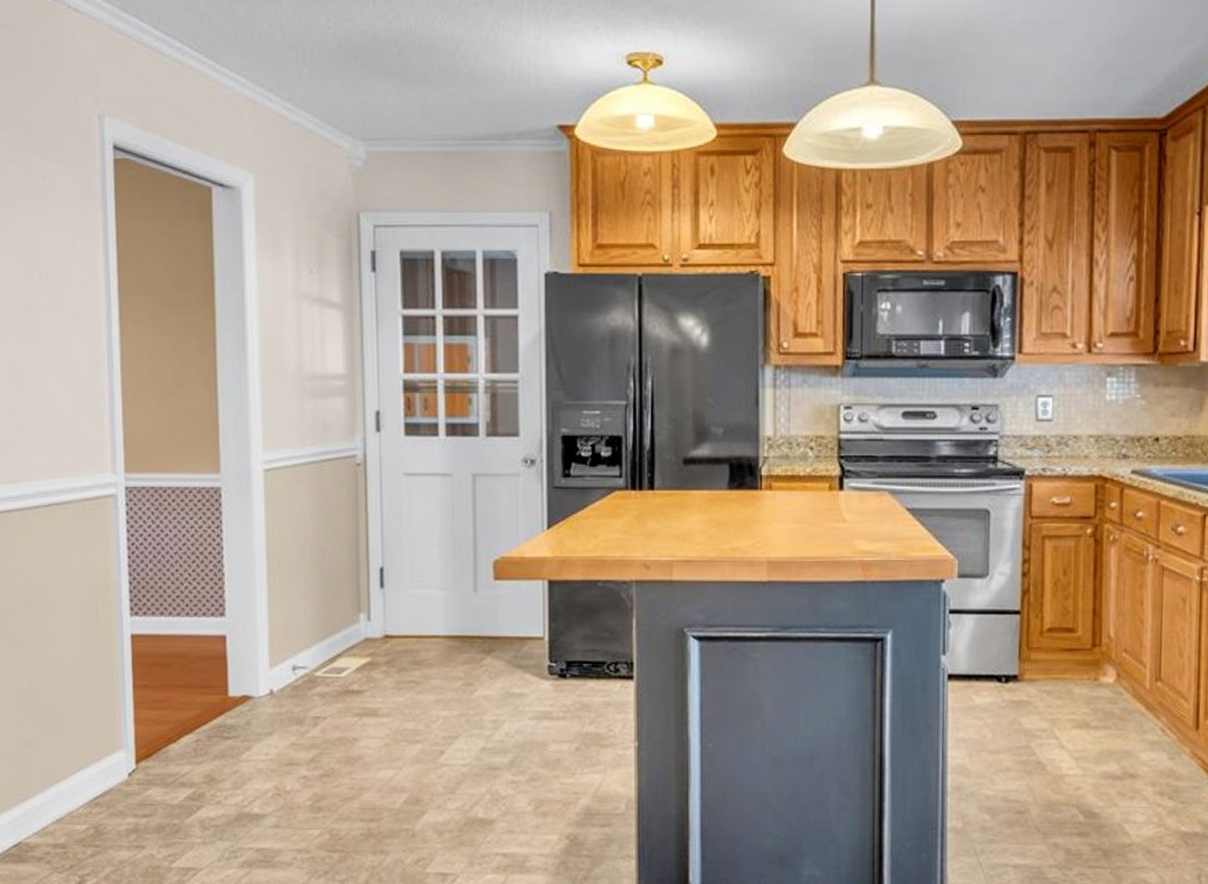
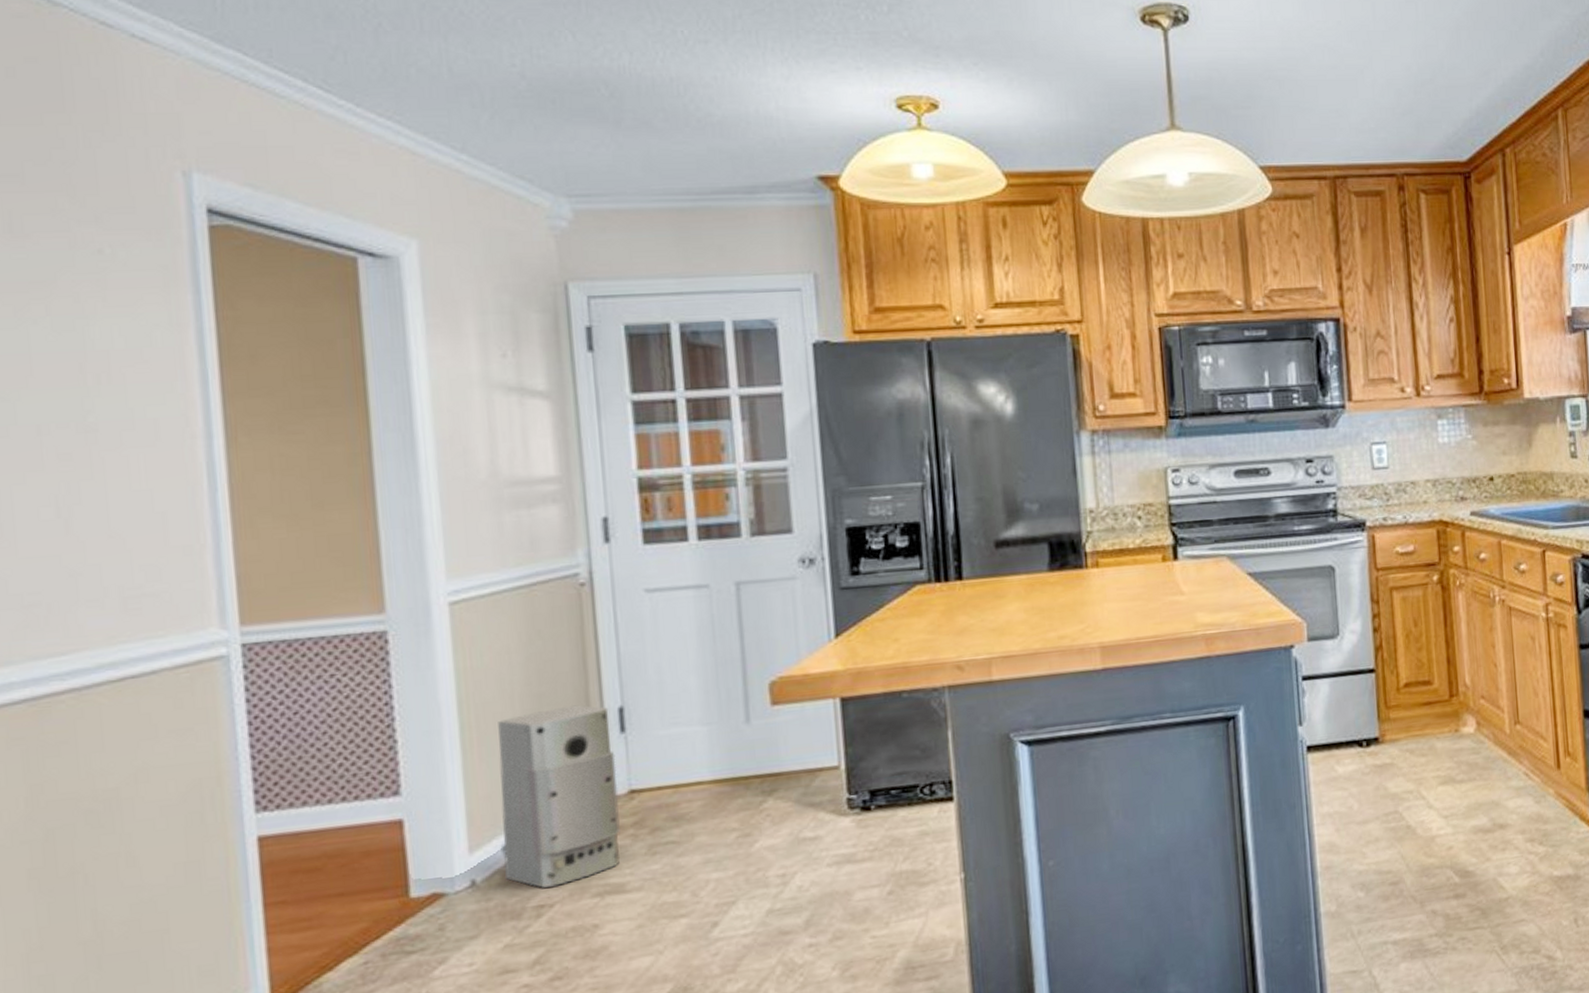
air purifier: none [293,561,376,703] -> present [498,704,620,888]

